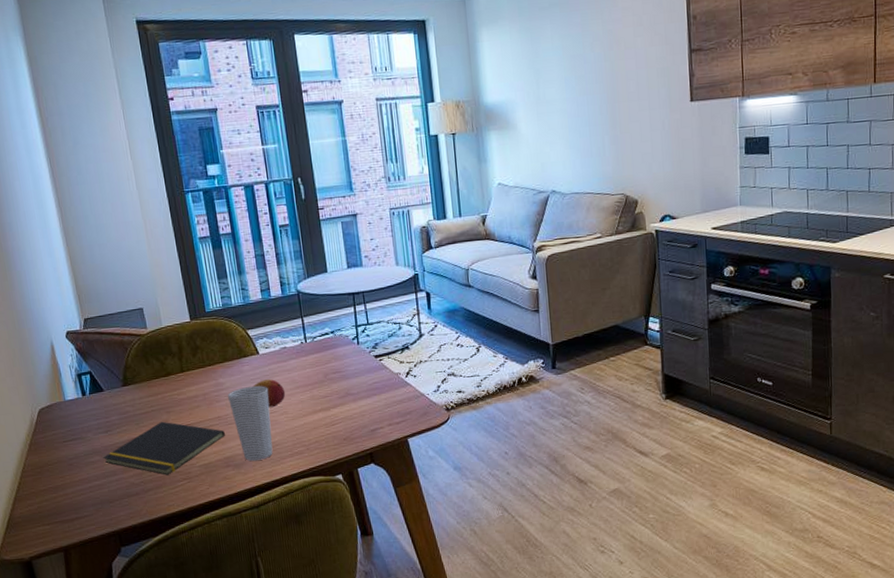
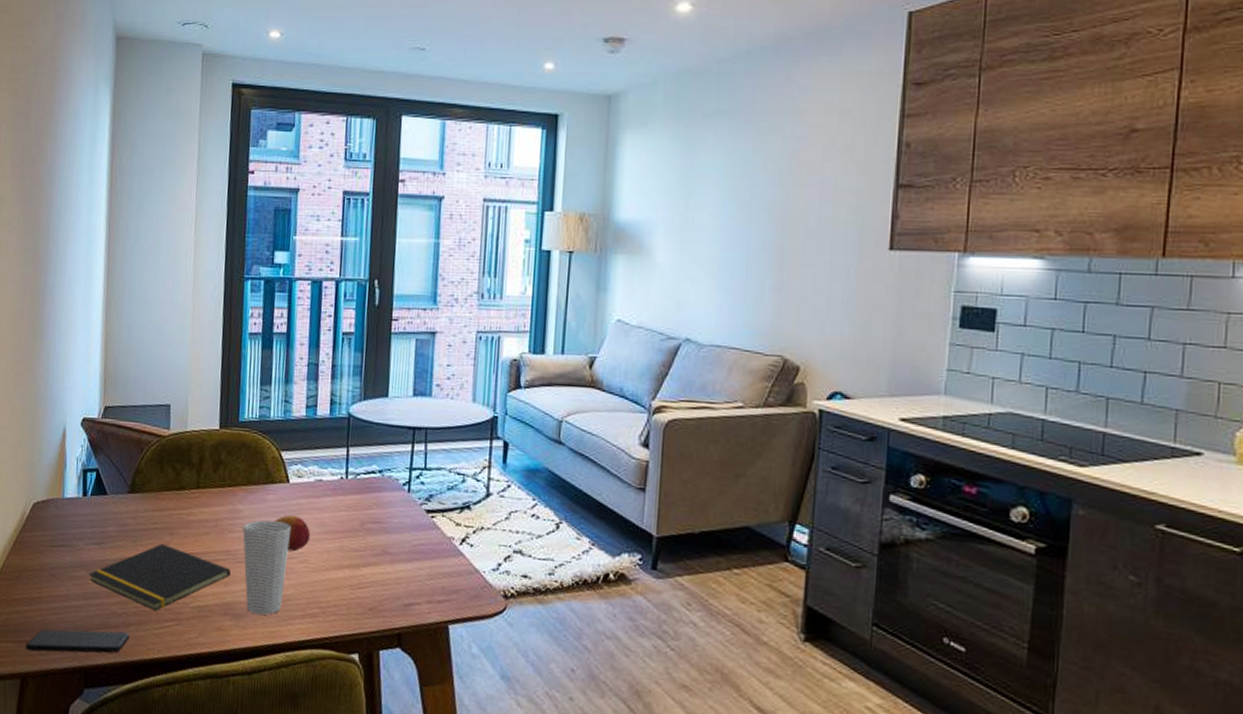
smartphone: none [60,496,151,529] -> present [25,629,130,654]

